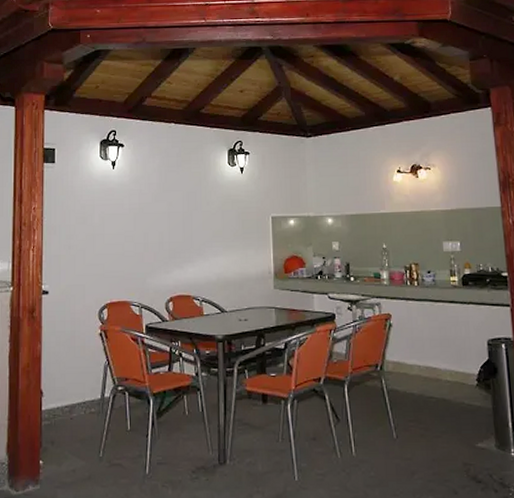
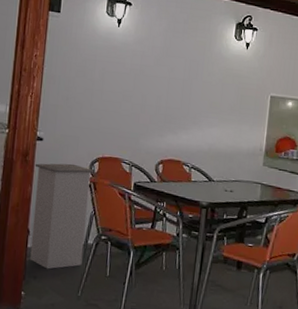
trash can: none [42,314,104,432] -> present [30,163,95,269]

